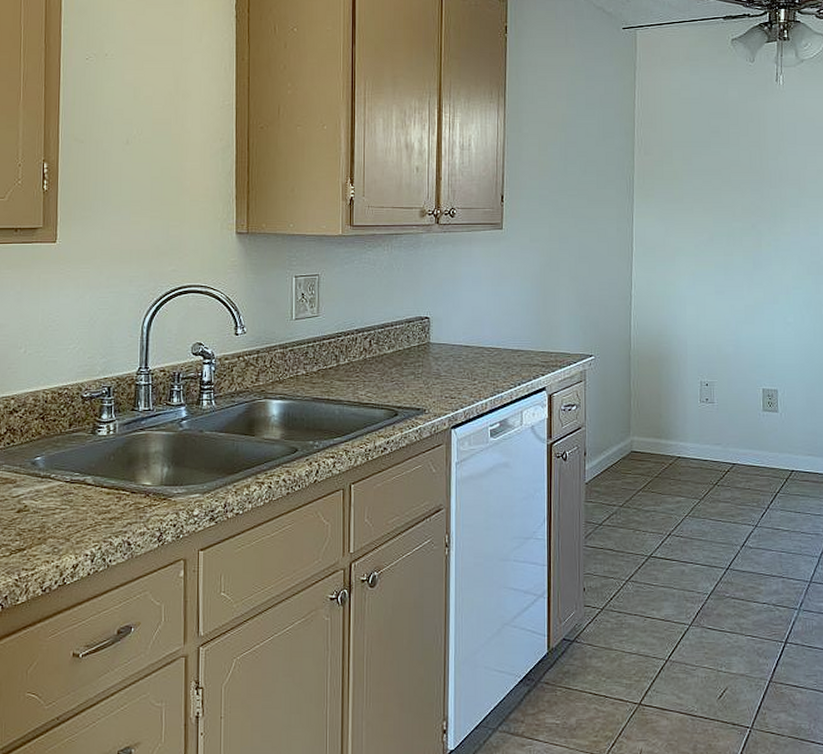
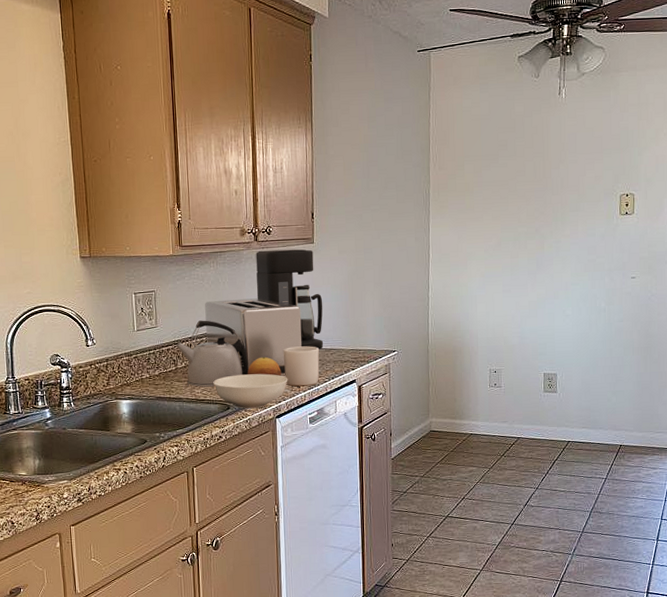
kettle: none [338,310,422,390] -> present [175,320,249,388]
toaster: none [375,288,485,377] -> present [205,298,302,376]
bowl: none [379,375,467,417] -> present [212,373,288,409]
fruit: none [419,356,460,379] -> present [247,356,282,376]
coffee maker: none [435,234,511,350] -> present [256,249,324,350]
mug: none [462,345,504,393] -> present [283,346,320,387]

